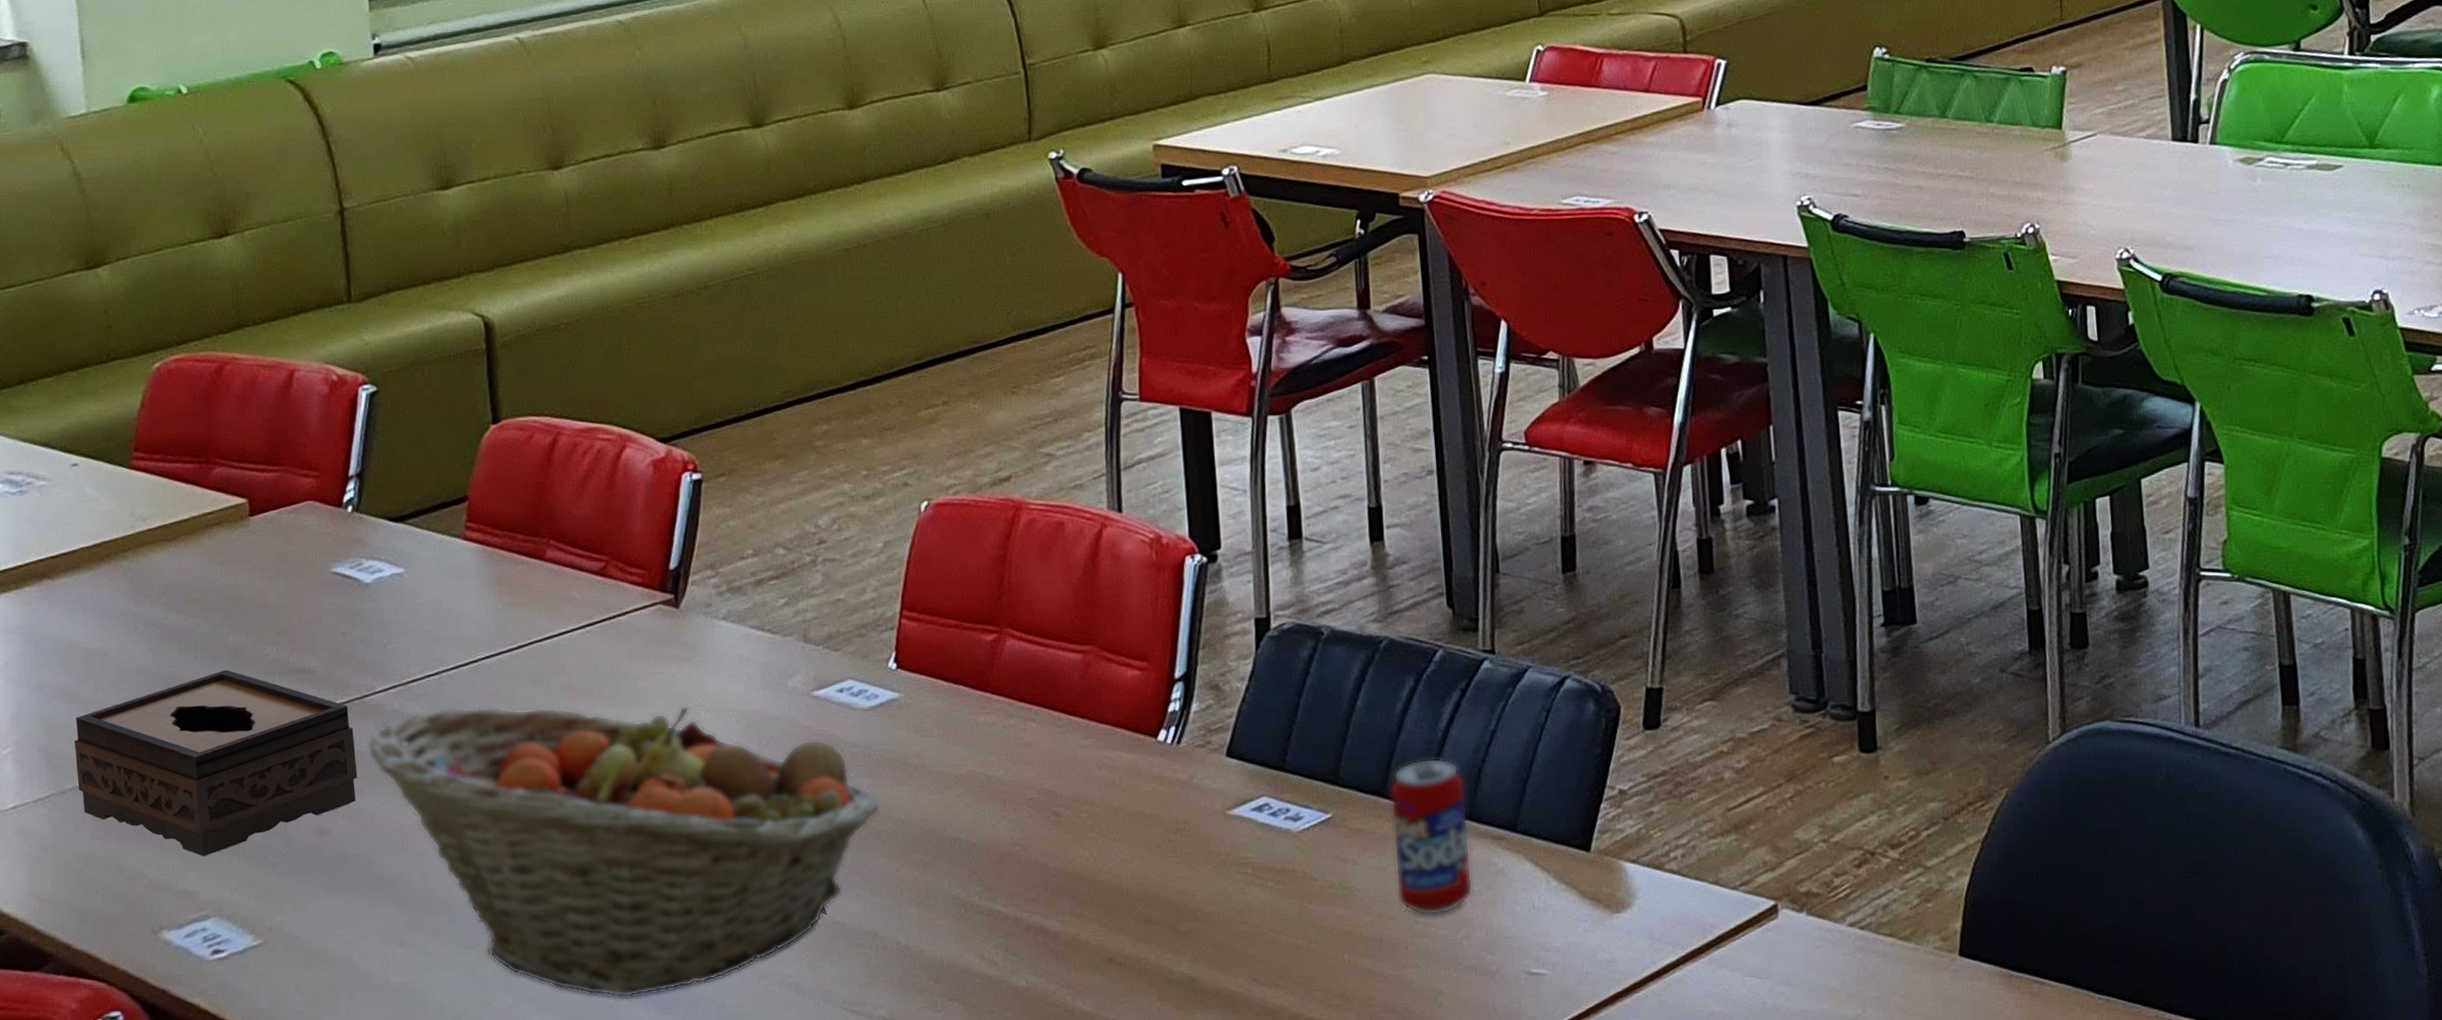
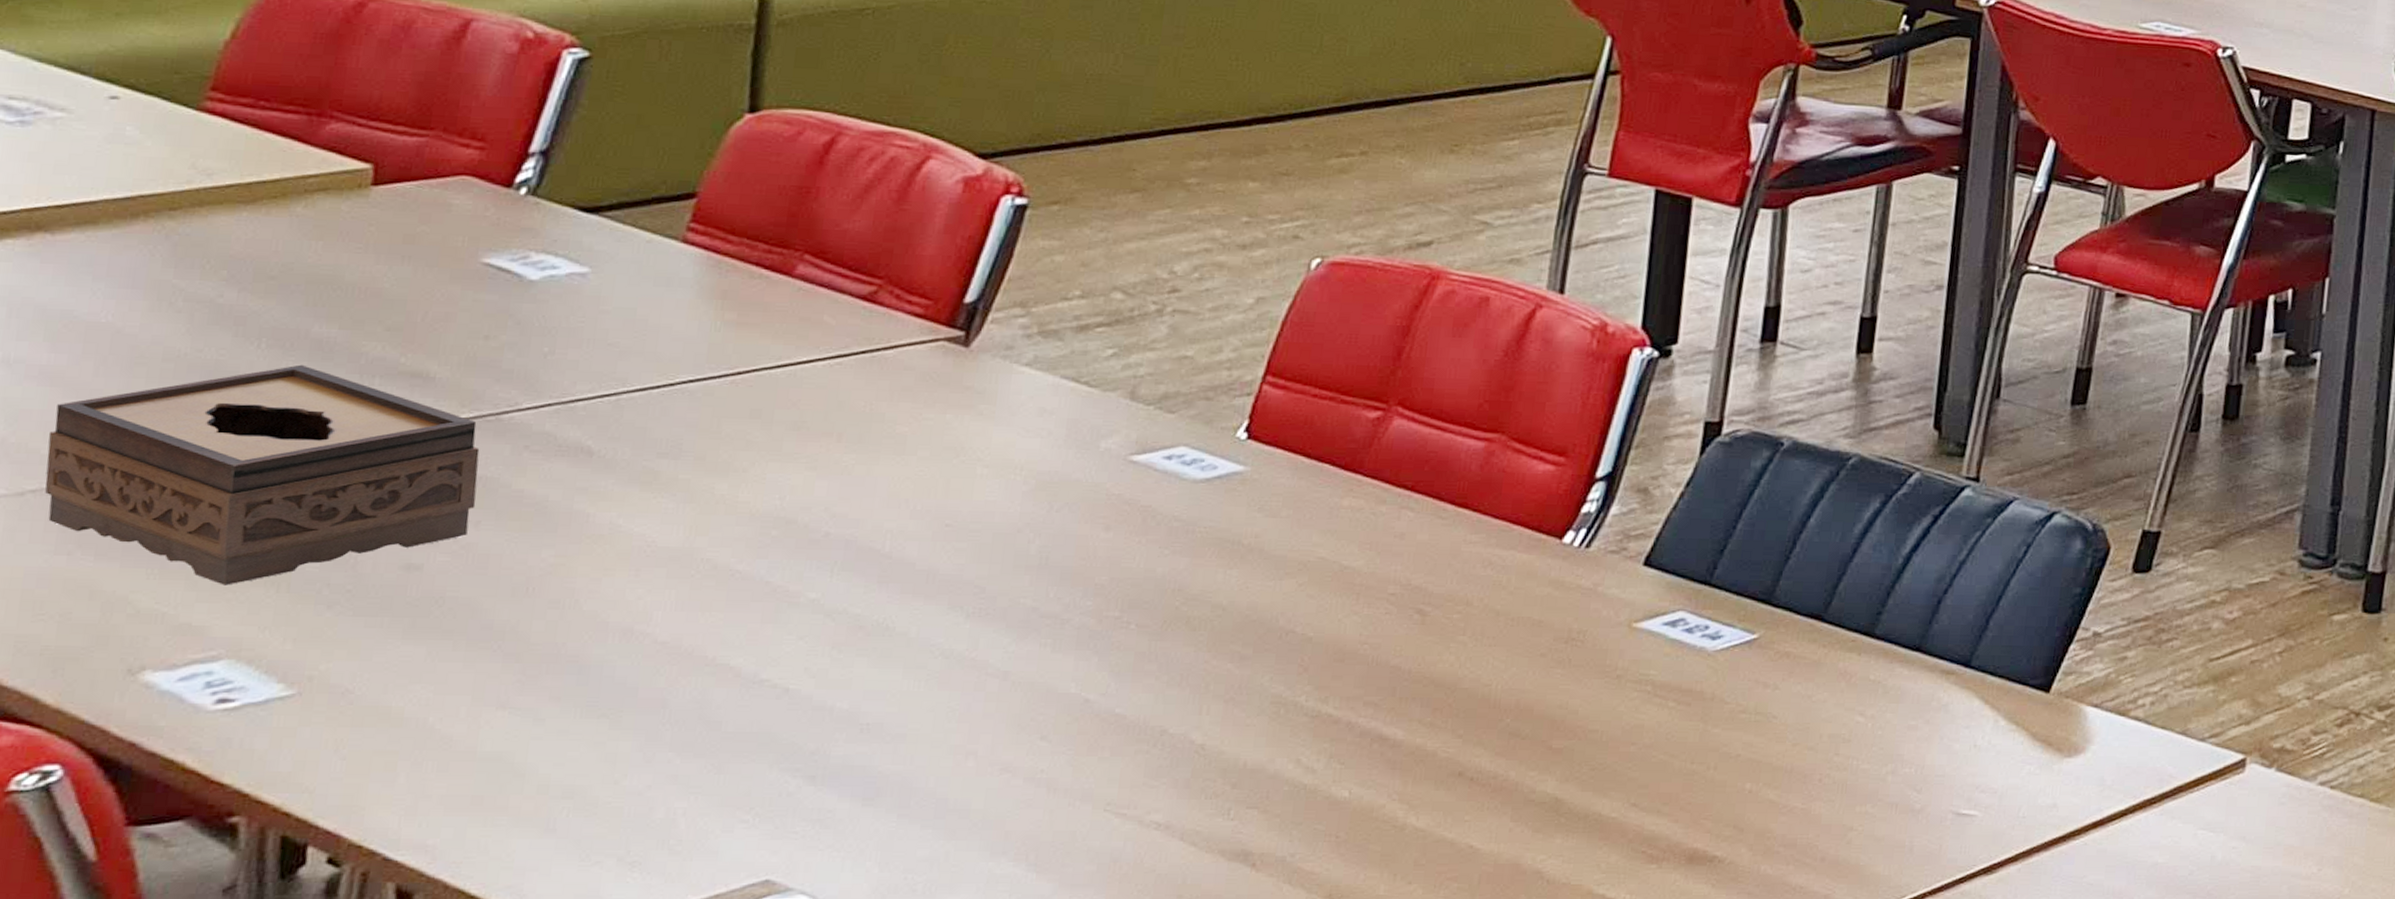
fruit basket: present [367,706,881,998] -> none [496,434,1198,785]
beverage can: present [1390,758,1473,916] -> none [1819,584,1921,749]

